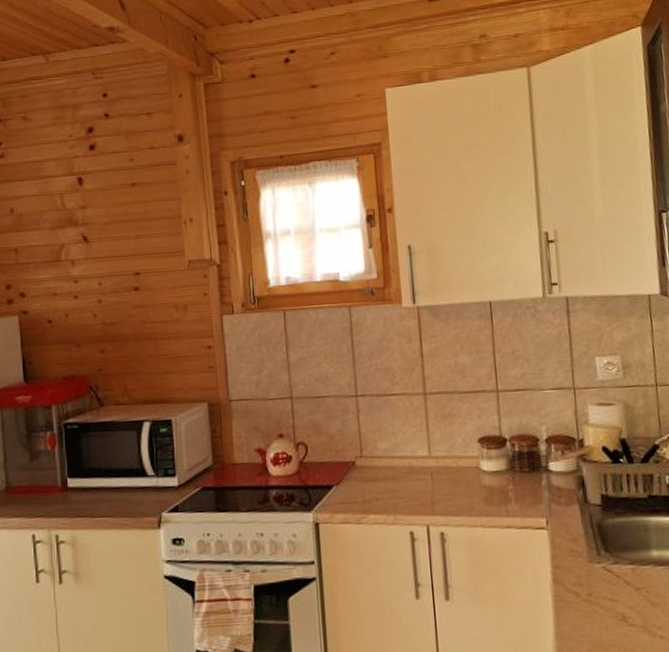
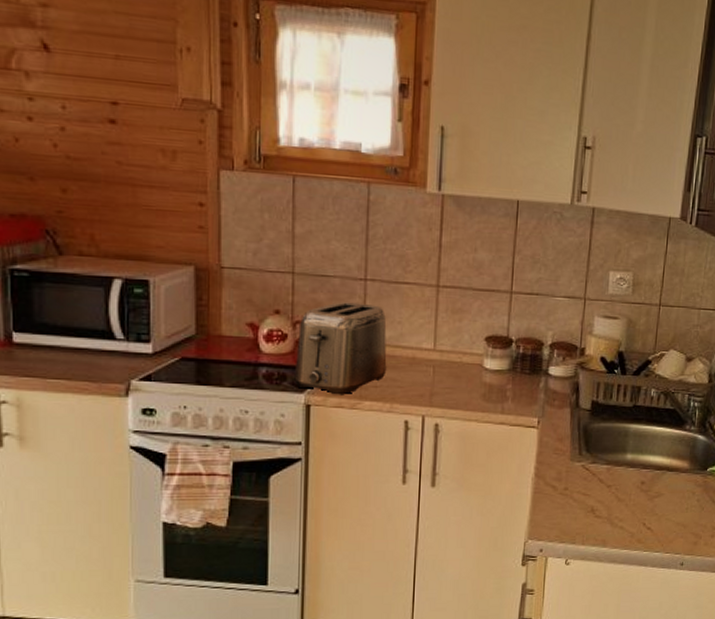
toaster: none [301,418,387,512] -> present [294,302,387,395]

